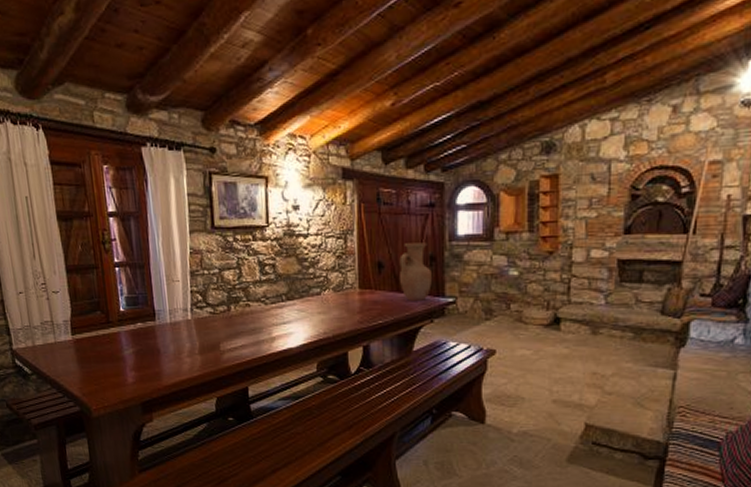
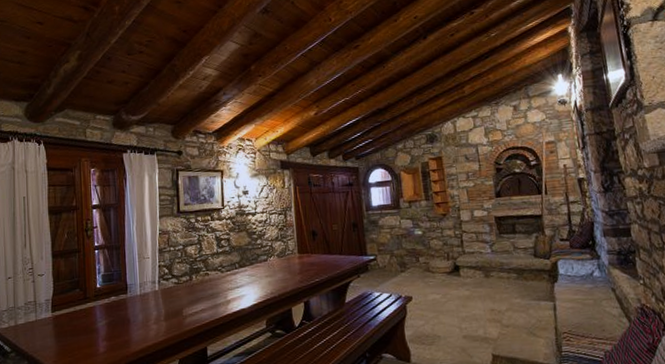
amphora: present [399,242,432,302] -> none [329,213,356,262]

